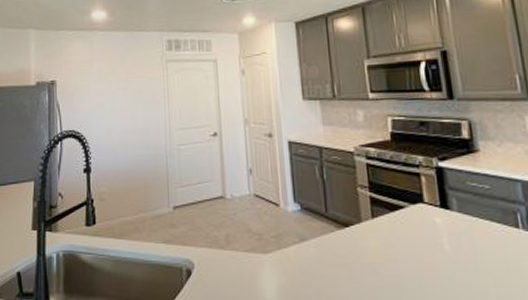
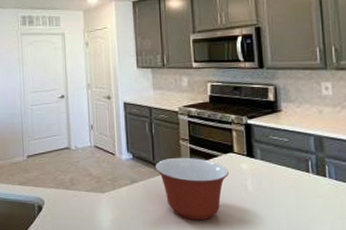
mixing bowl: none [328,208,419,288] -> present [154,157,229,220]

